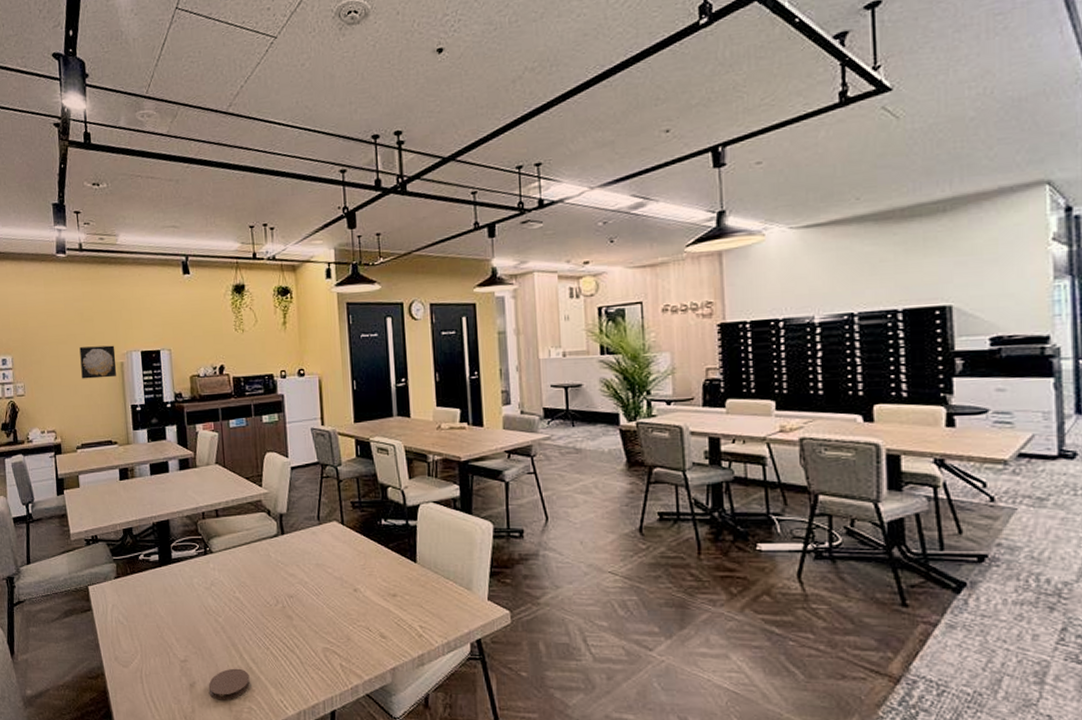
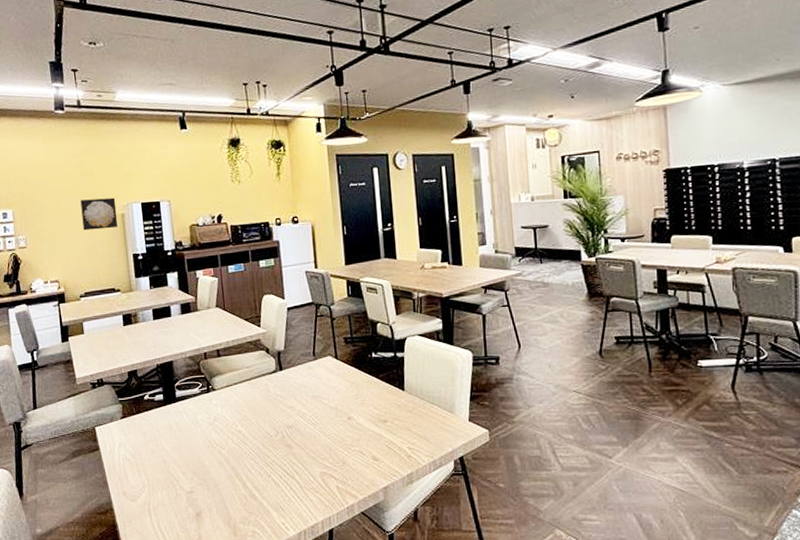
coaster: present [208,668,250,701] -> none [213,496,253,526]

